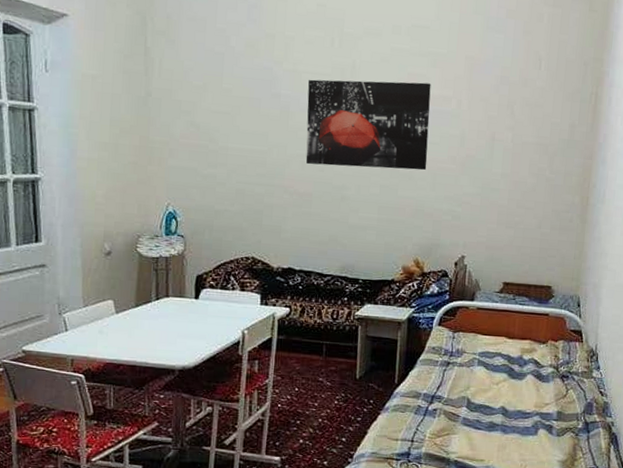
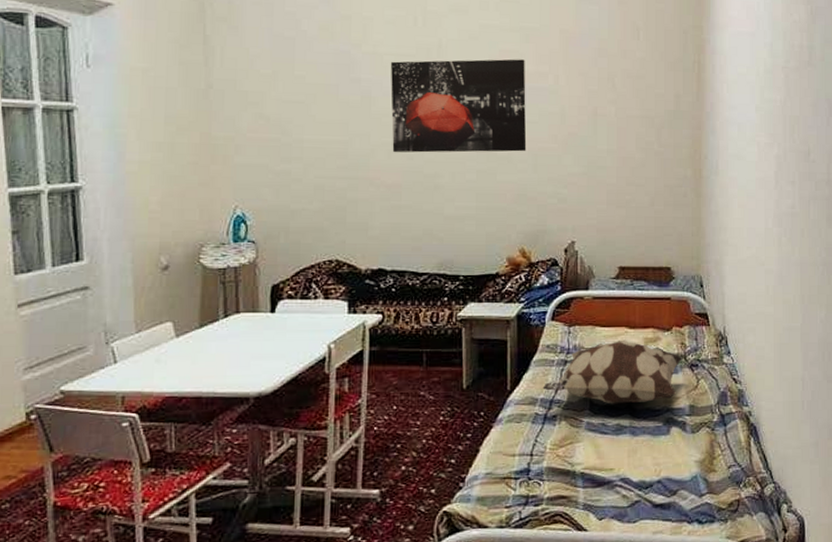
decorative pillow: none [426,348,556,405] -> present [542,339,683,405]

